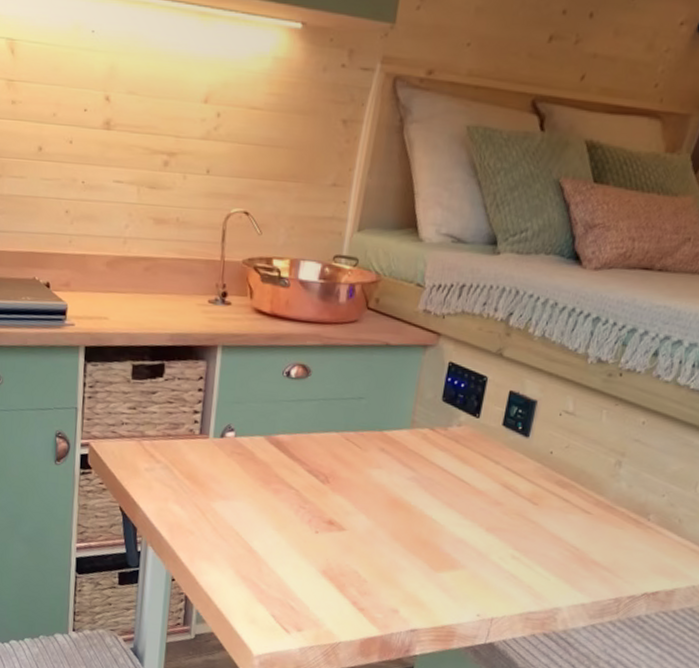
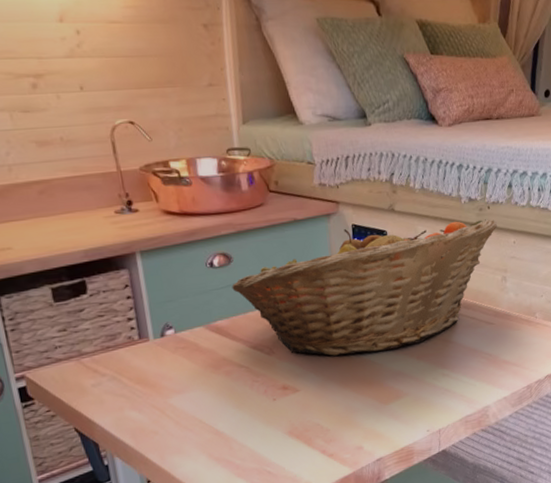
fruit basket: none [303,364,628,513] -> present [232,219,498,356]

